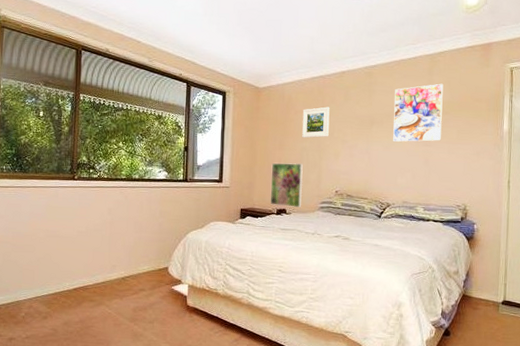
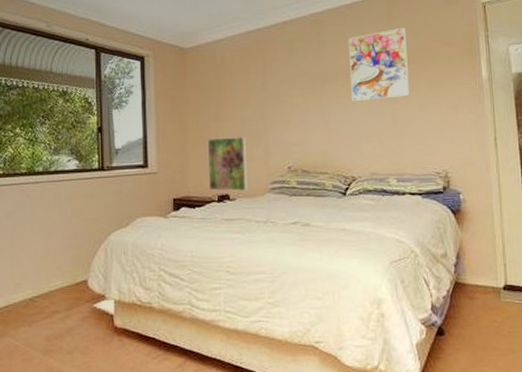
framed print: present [301,107,330,138] -> none [239,65,274,106]

